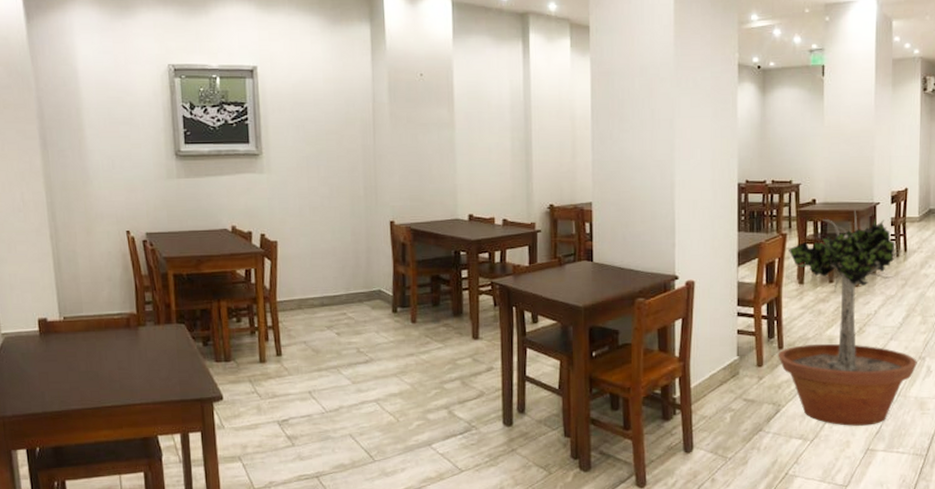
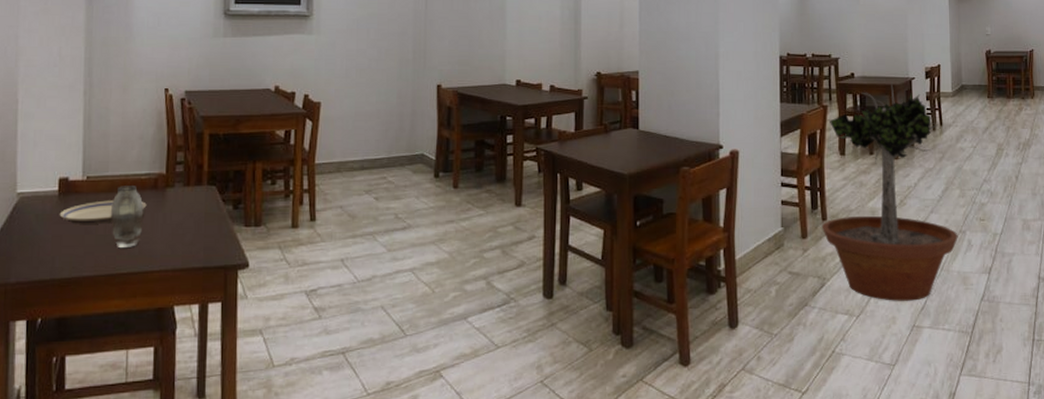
plate: none [42,339,122,362] -> present [59,200,147,224]
vase: none [89,325,121,383] -> present [111,186,144,247]

